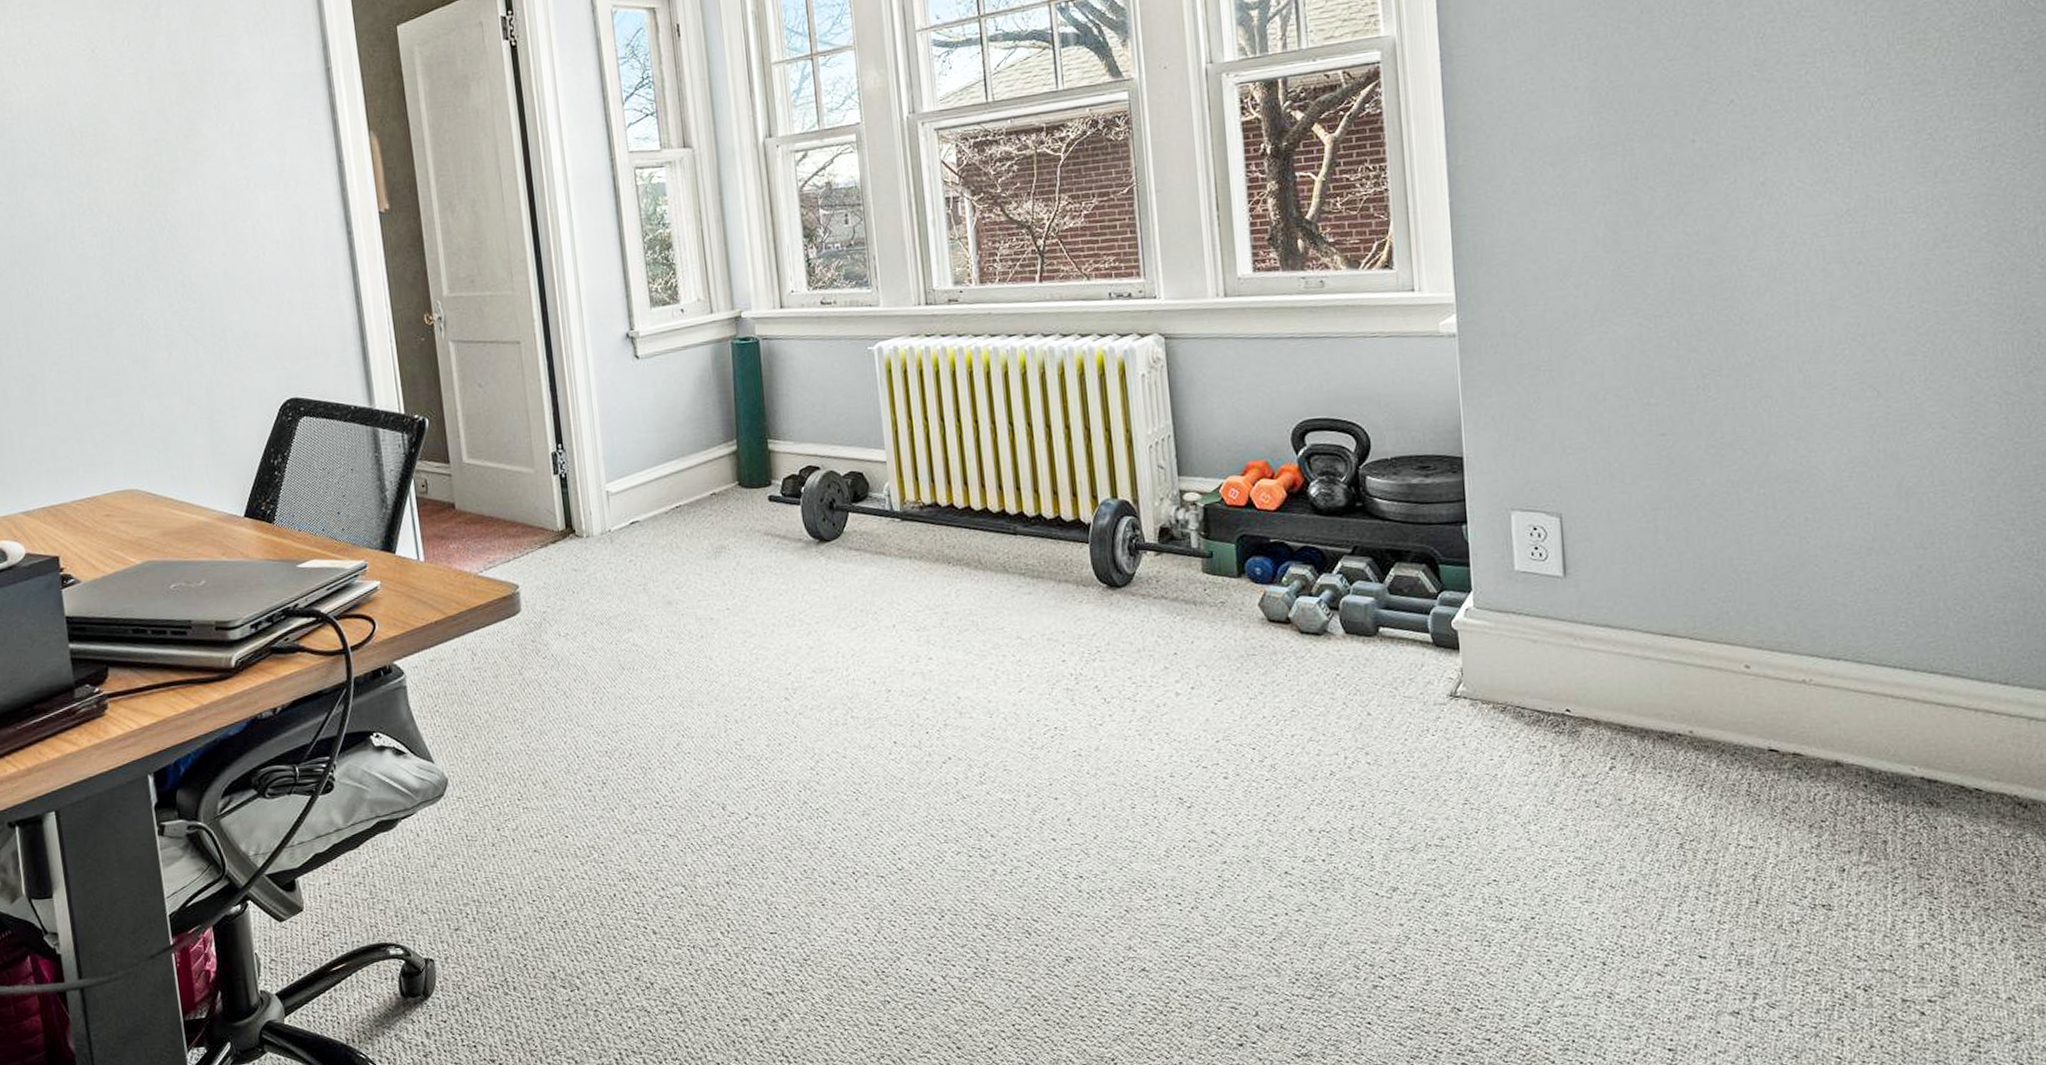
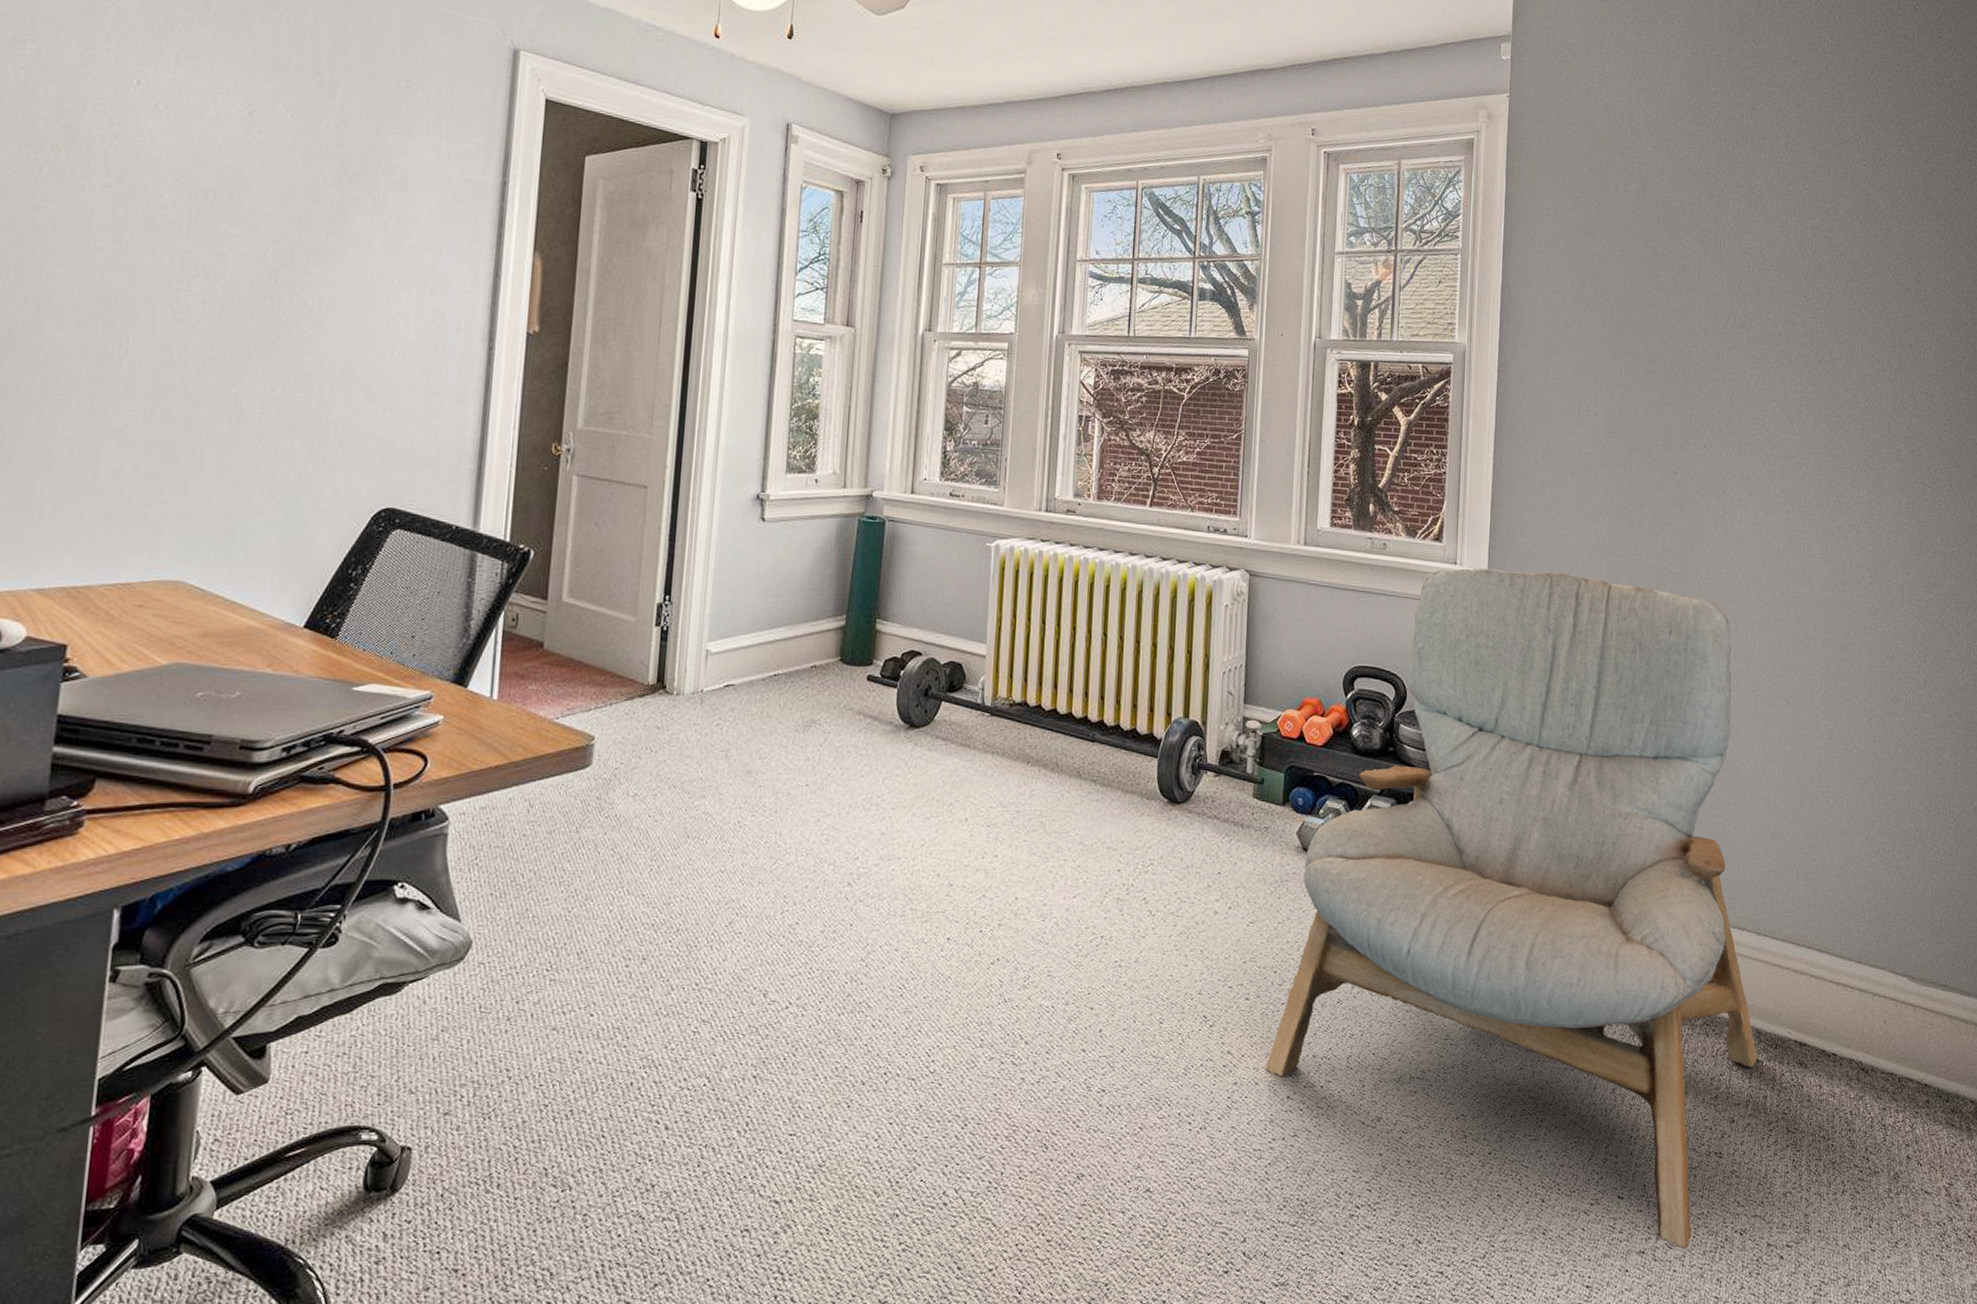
armchair: none [1256,280,1873,1008] -> present [1266,568,1759,1249]

